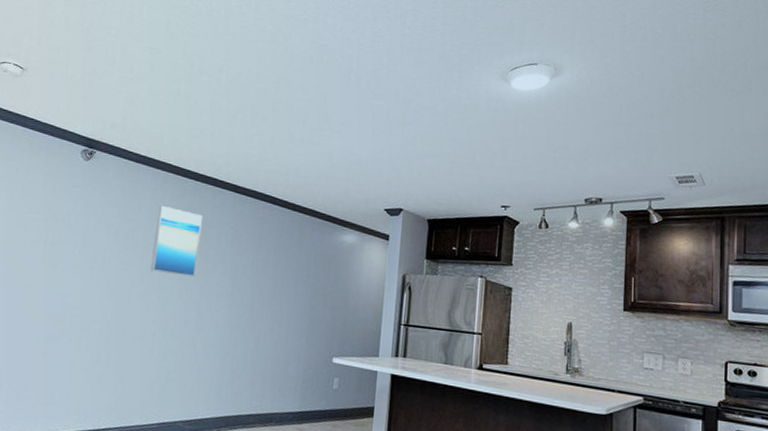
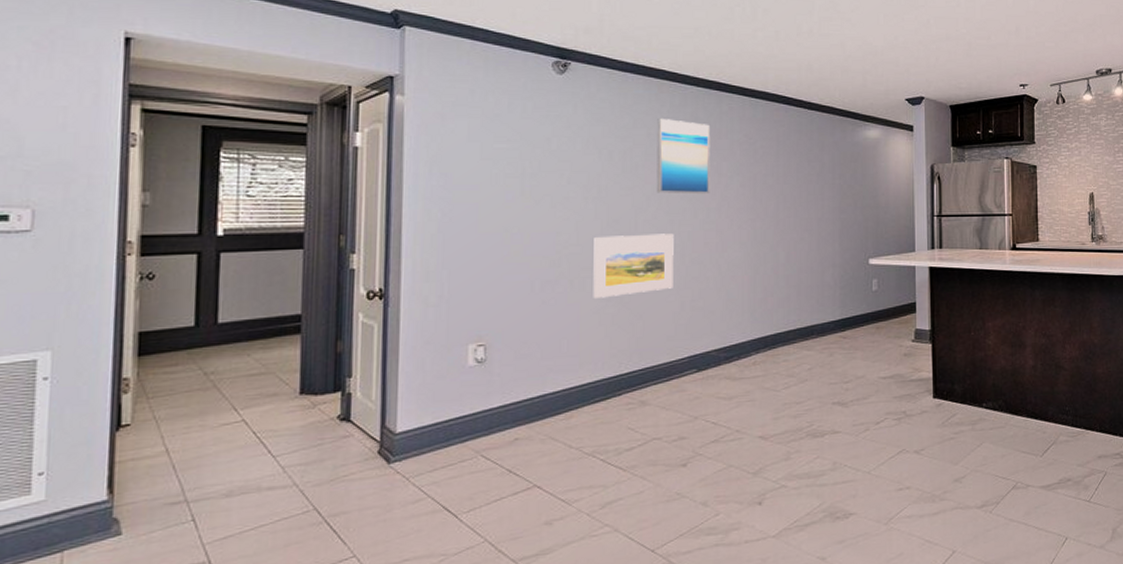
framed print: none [85,303,160,359] -> present [593,233,674,298]

